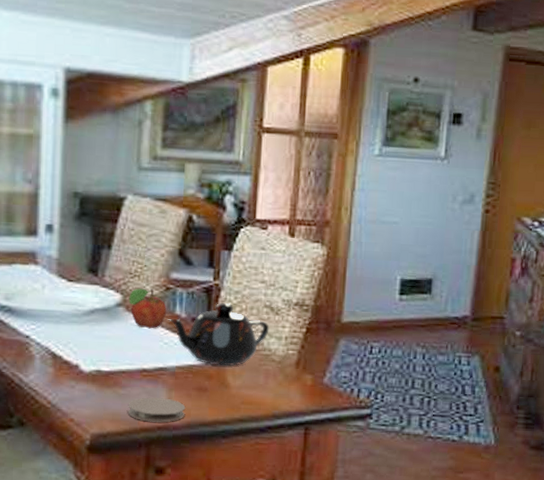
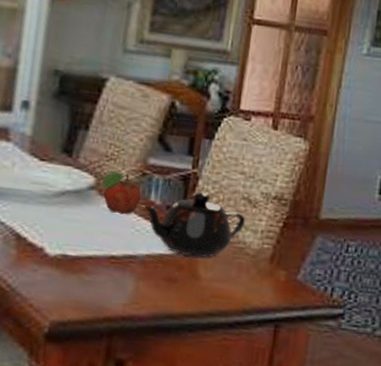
coaster: present [127,397,186,423] -> none [91,285,153,313]

